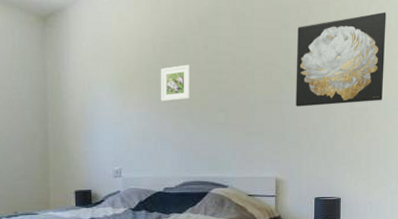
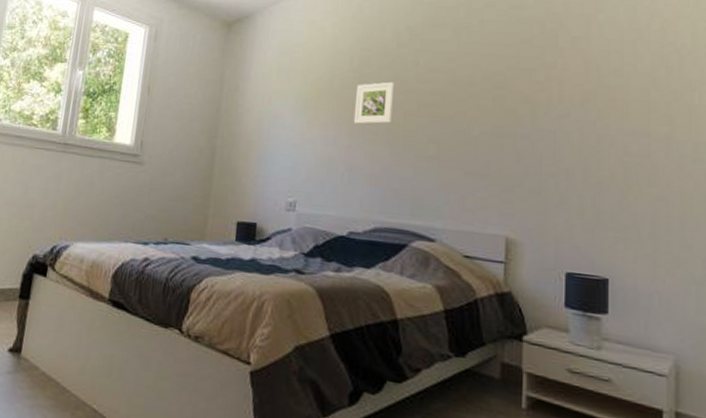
wall art: present [296,11,386,107] -> none [538,27,677,146]

